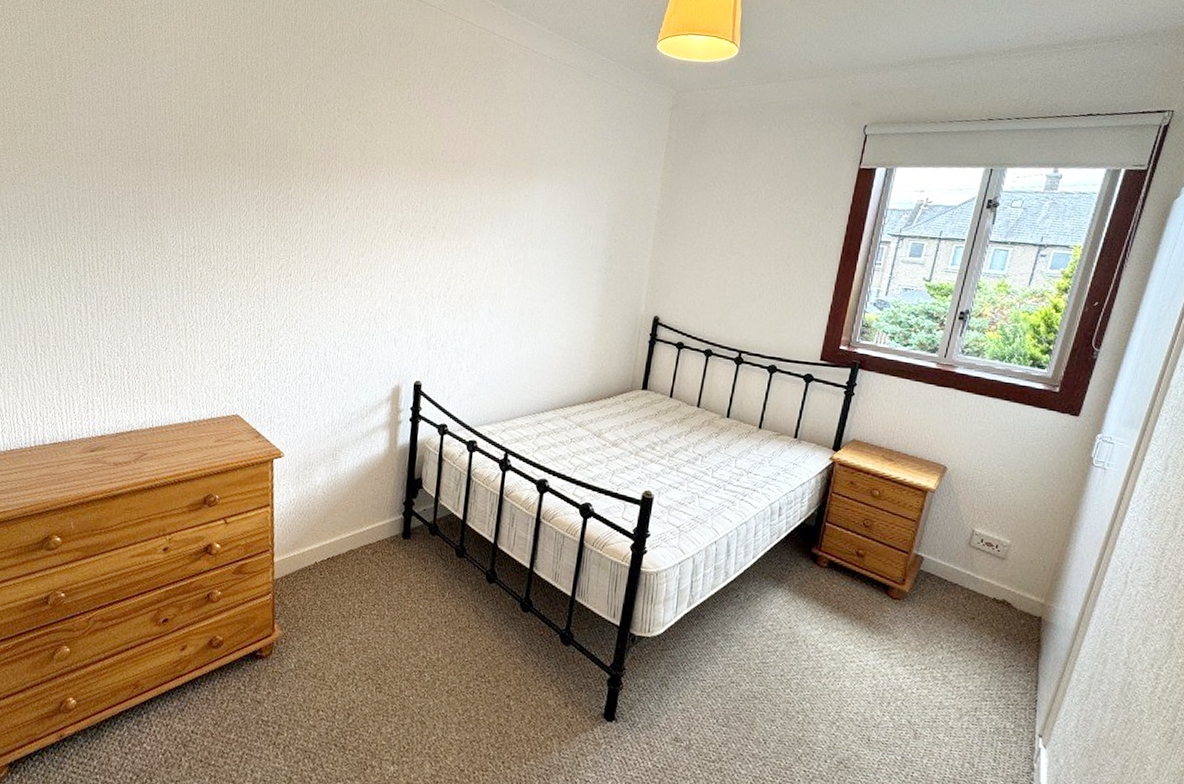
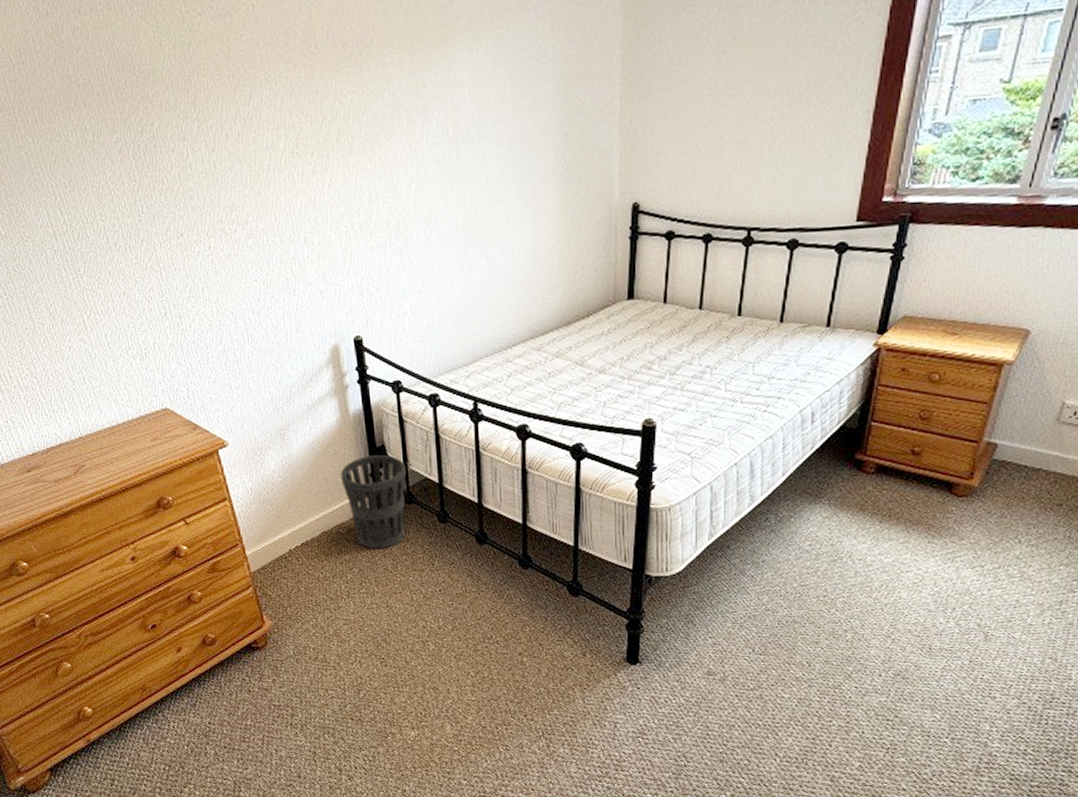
wastebasket: none [377,485,437,574] -> present [340,455,407,549]

